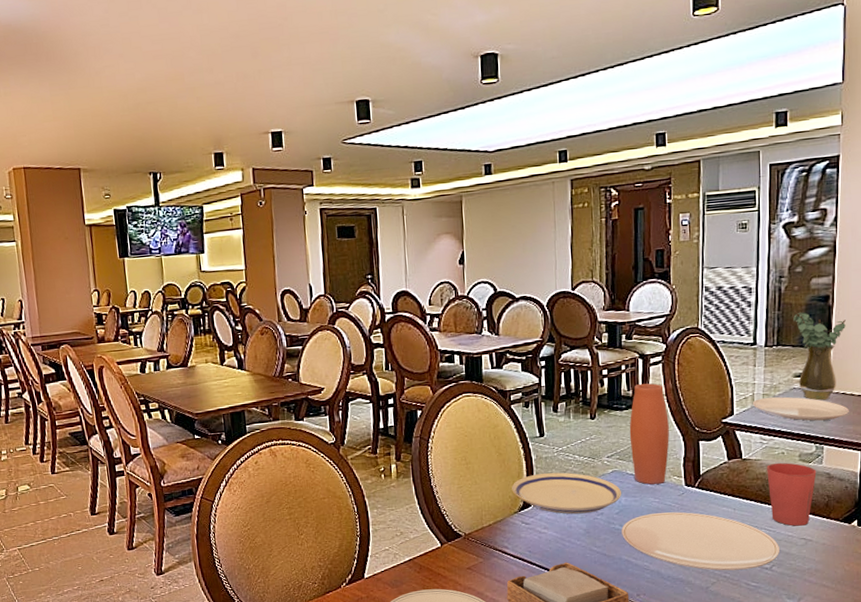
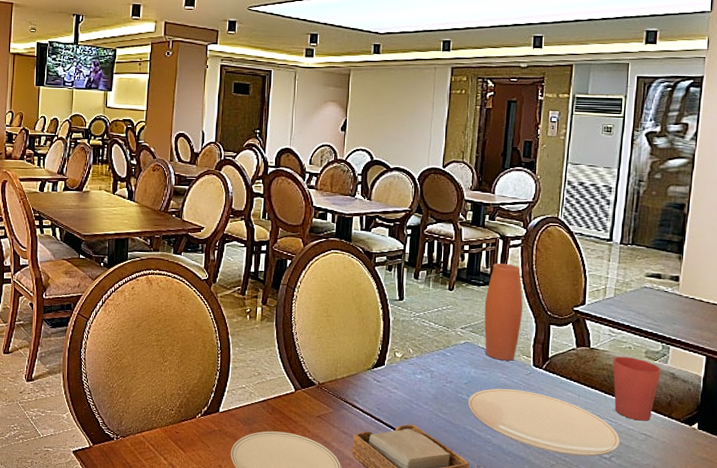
plate: present [512,472,621,515] -> none [368,335,471,380]
plate: present [752,396,849,421] -> none [604,292,697,322]
vase: present [793,310,846,401] -> none [649,213,699,303]

